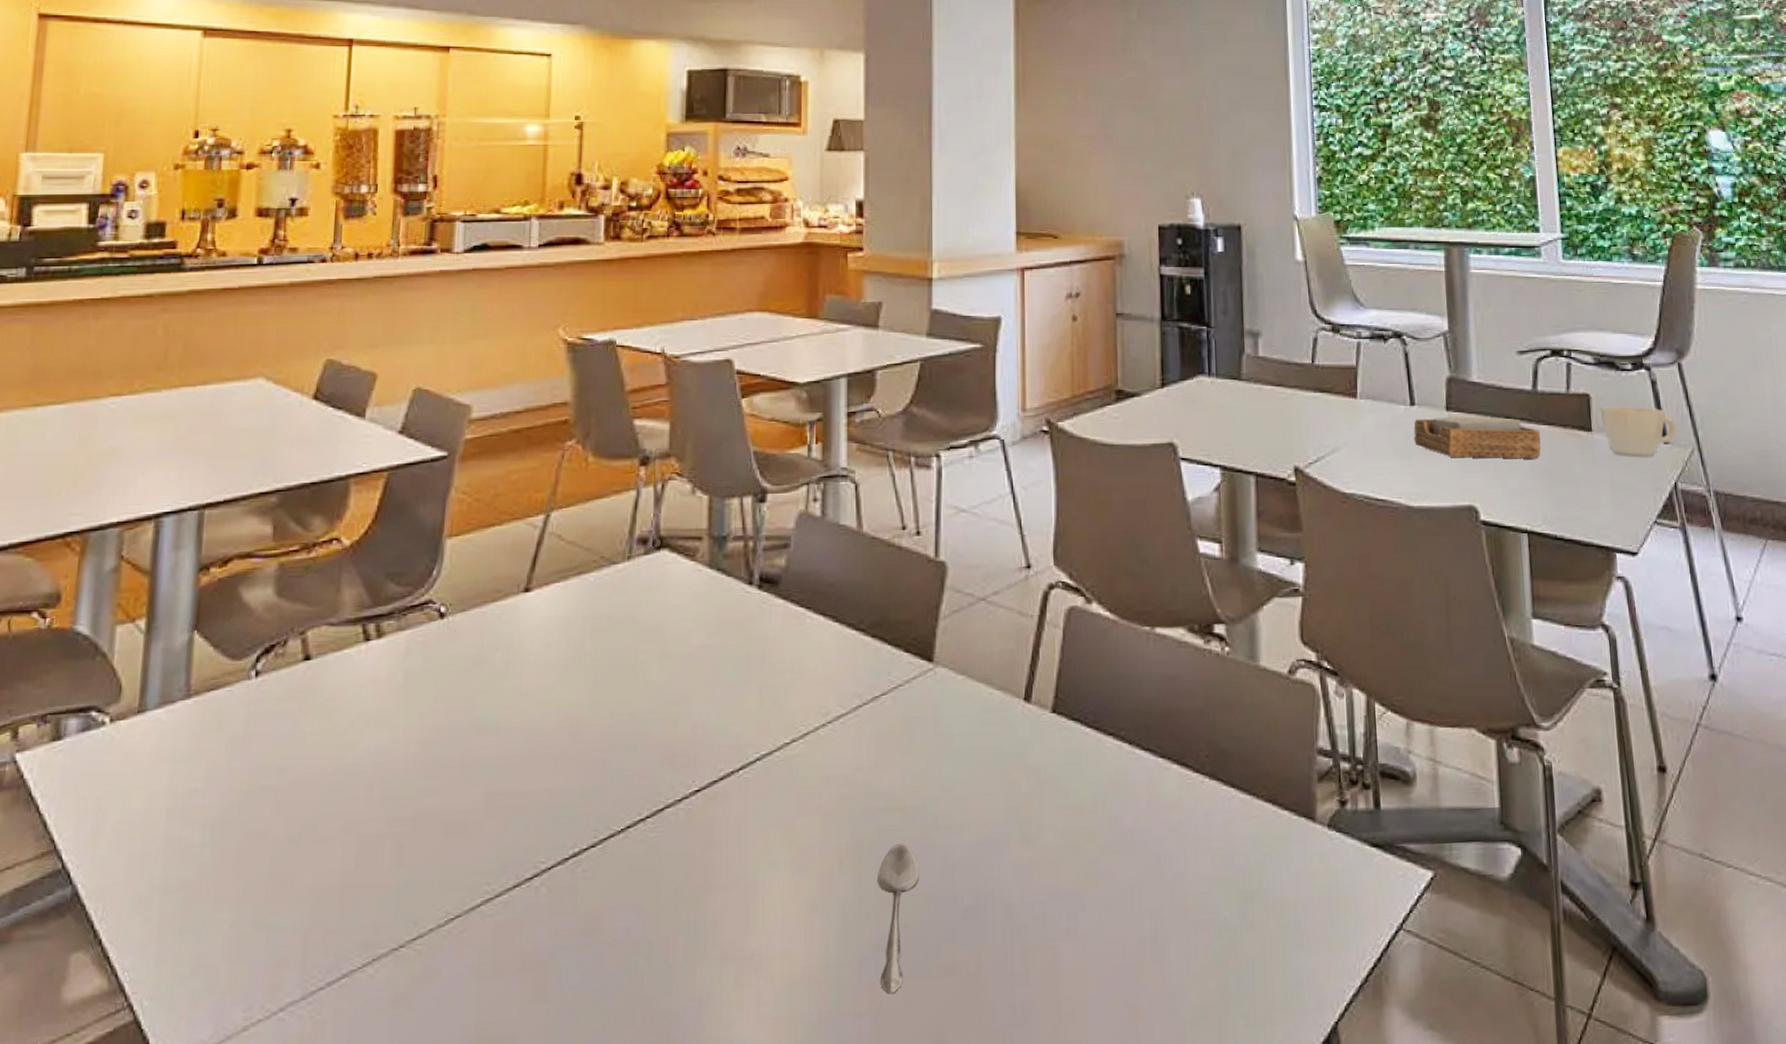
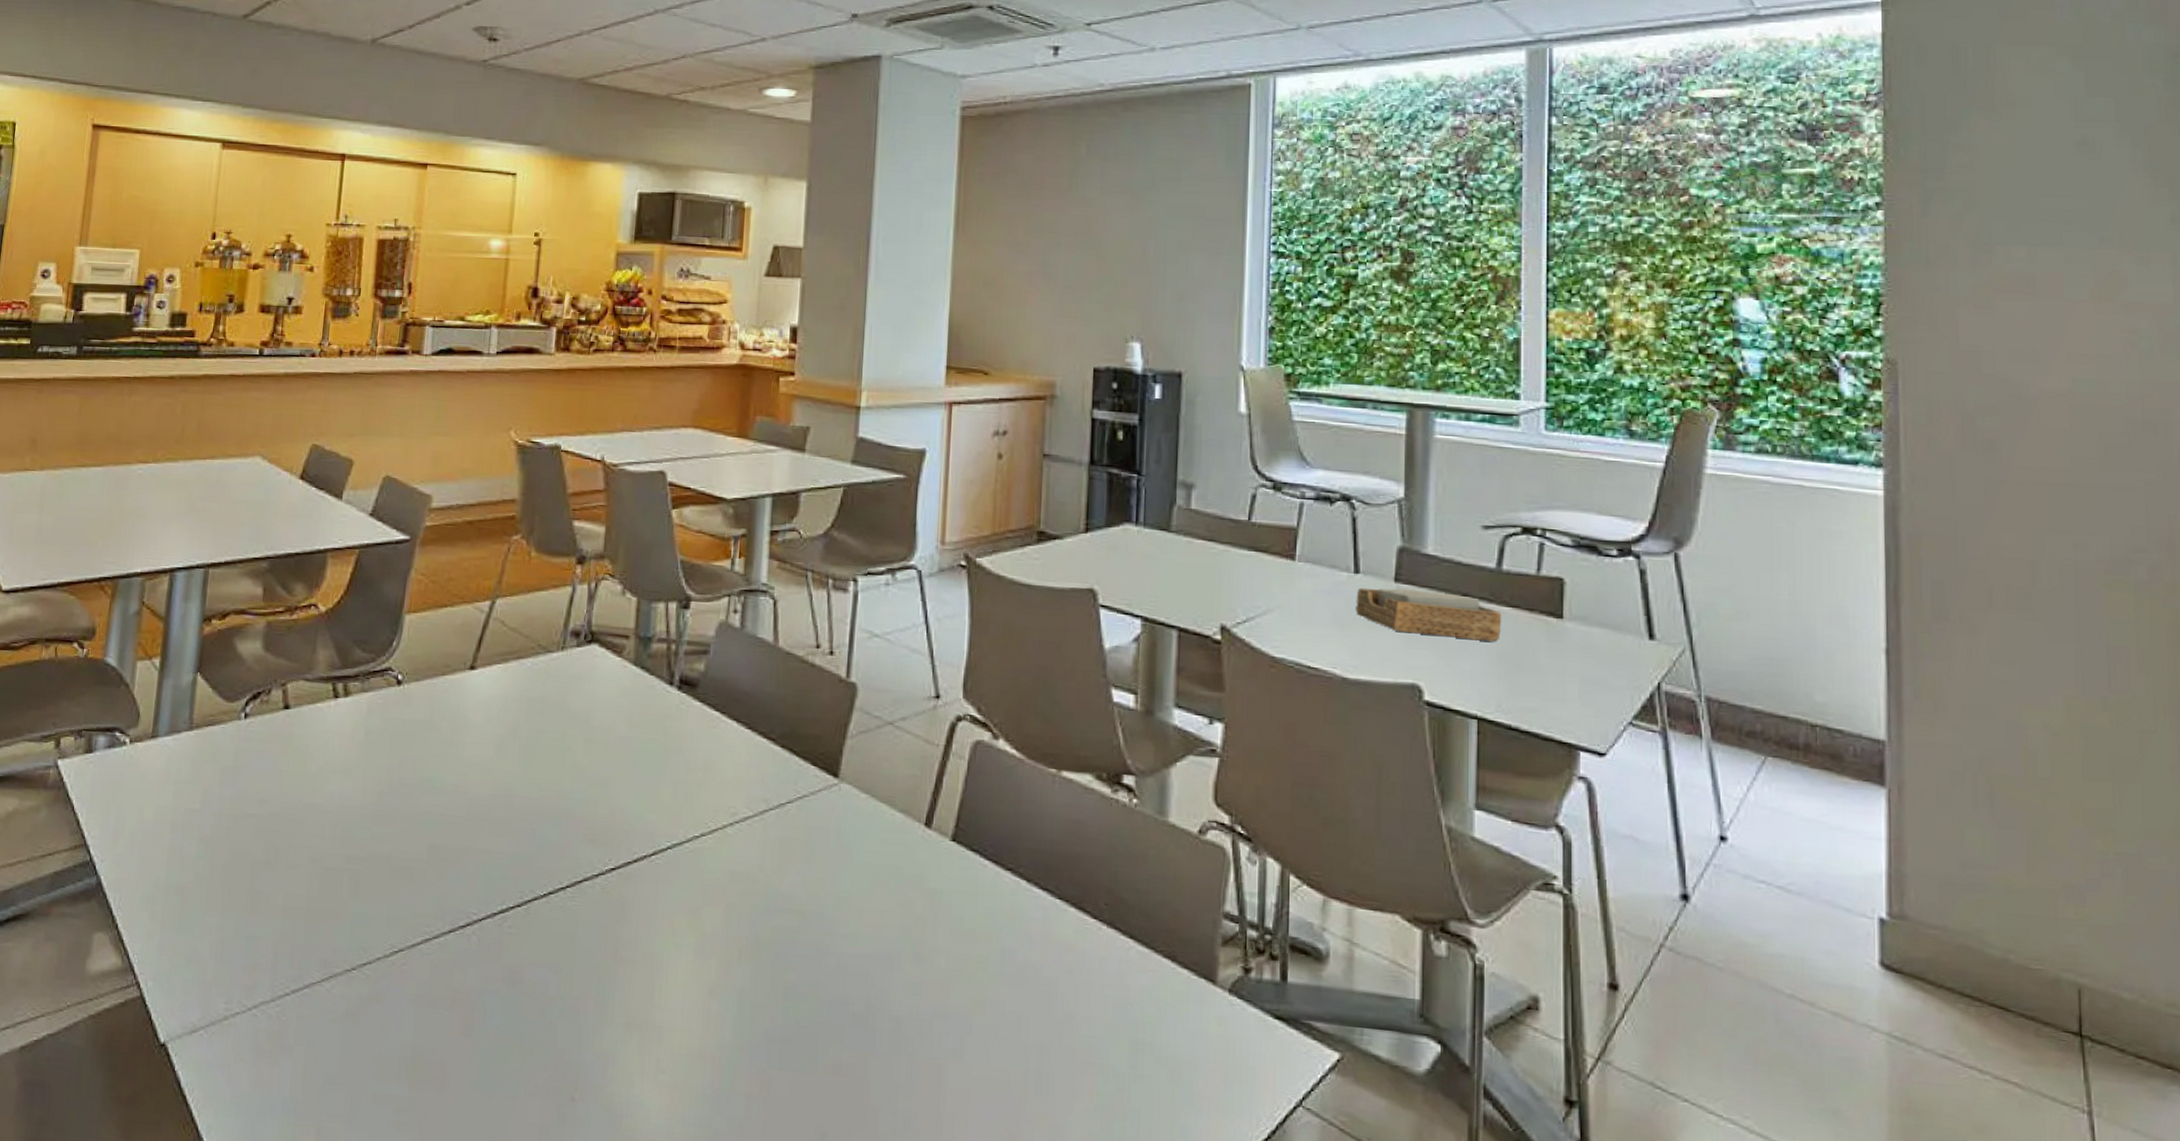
spoon: present [878,843,919,994] -> none [771,944,813,1083]
cup: present [1601,406,1677,458] -> none [1576,593,1666,654]

